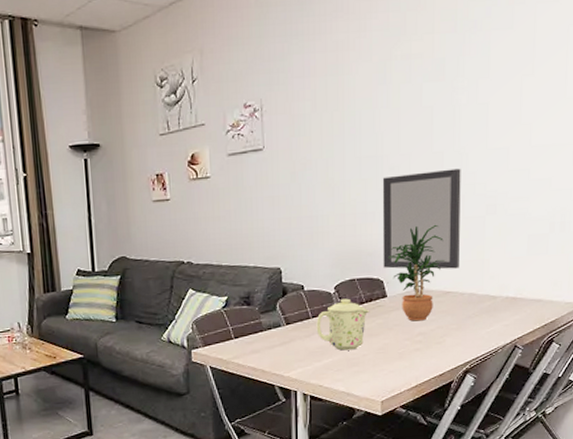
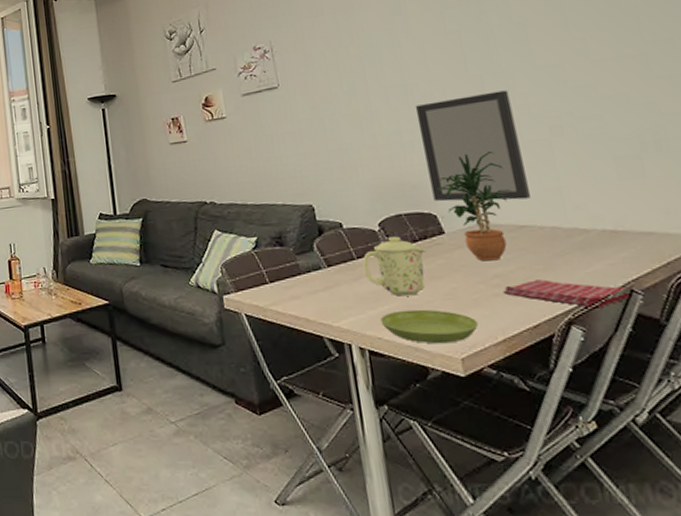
saucer: none [323,361,399,390] -> present [380,309,478,344]
dish towel: none [424,337,514,360] -> present [504,279,632,308]

